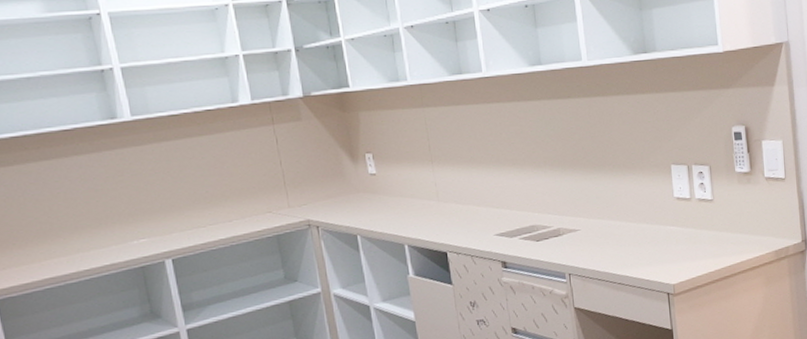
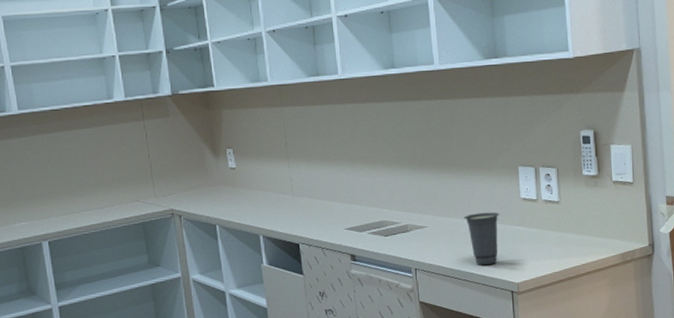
cup: none [617,212,654,268] -> present [464,212,500,266]

